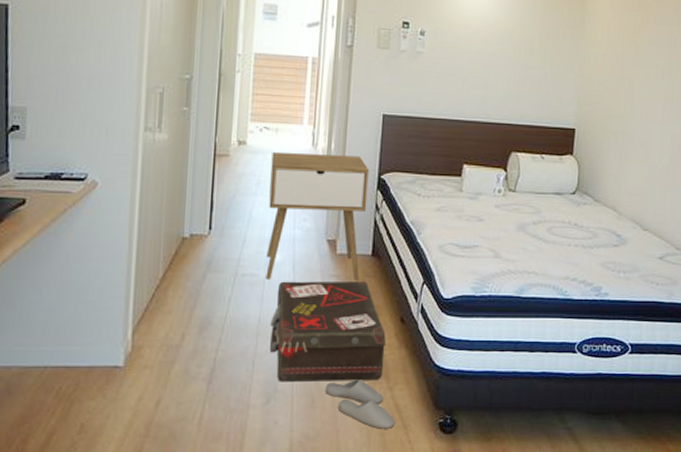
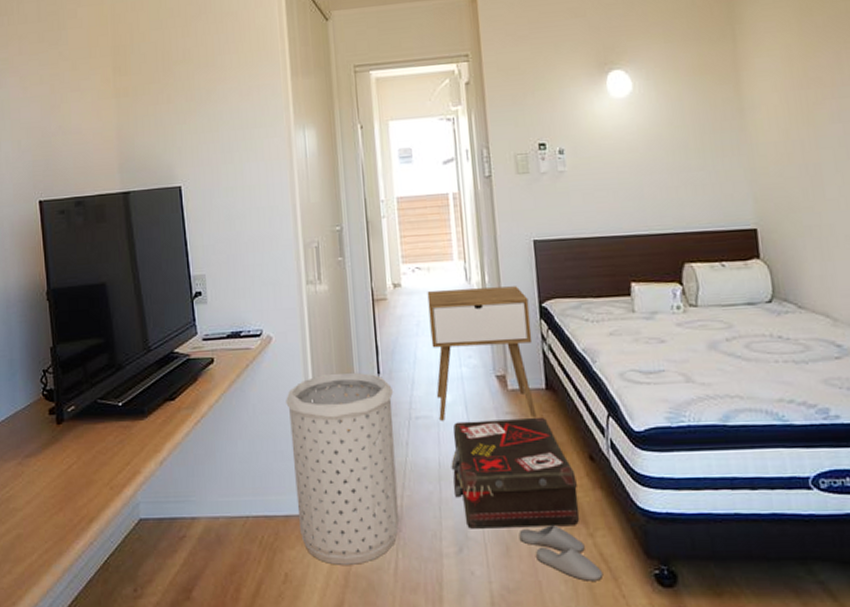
laundry basket: none [103,225,224,416] -> present [286,372,400,565]

